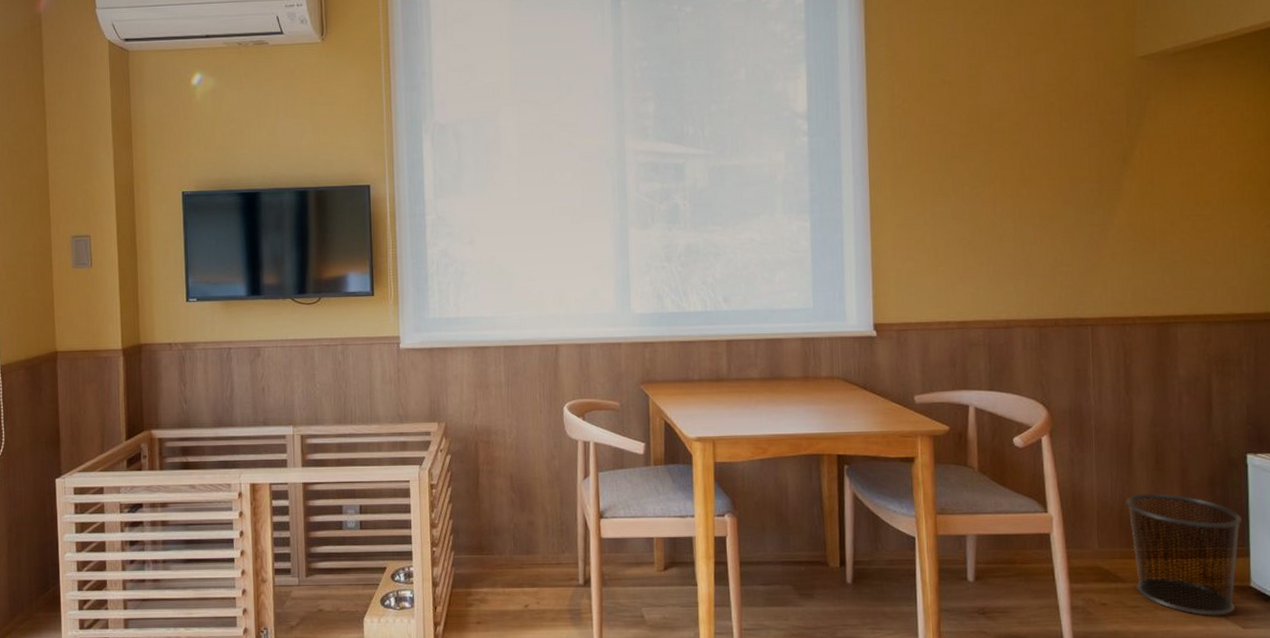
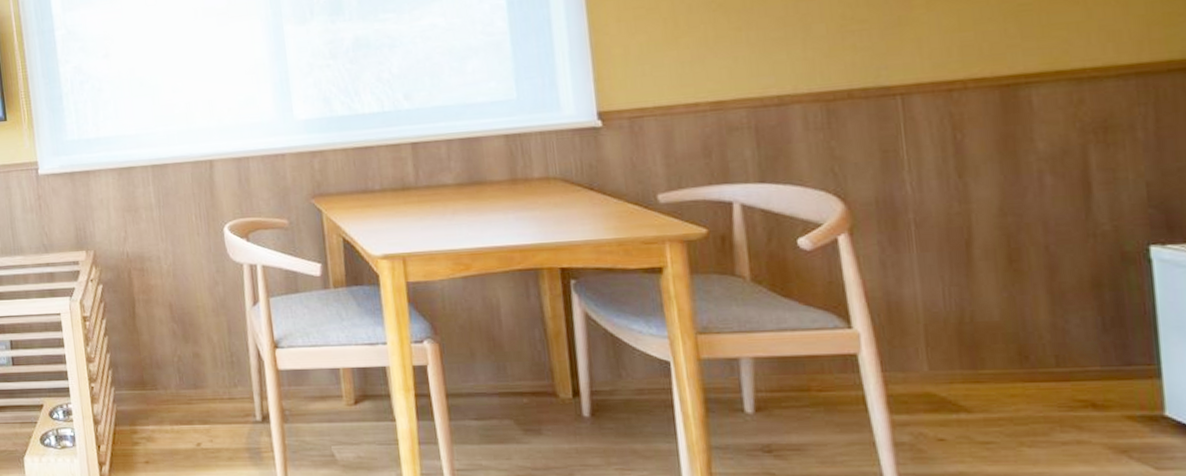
waste bin: present [1126,493,1242,616] -> none [966,300,1146,454]

